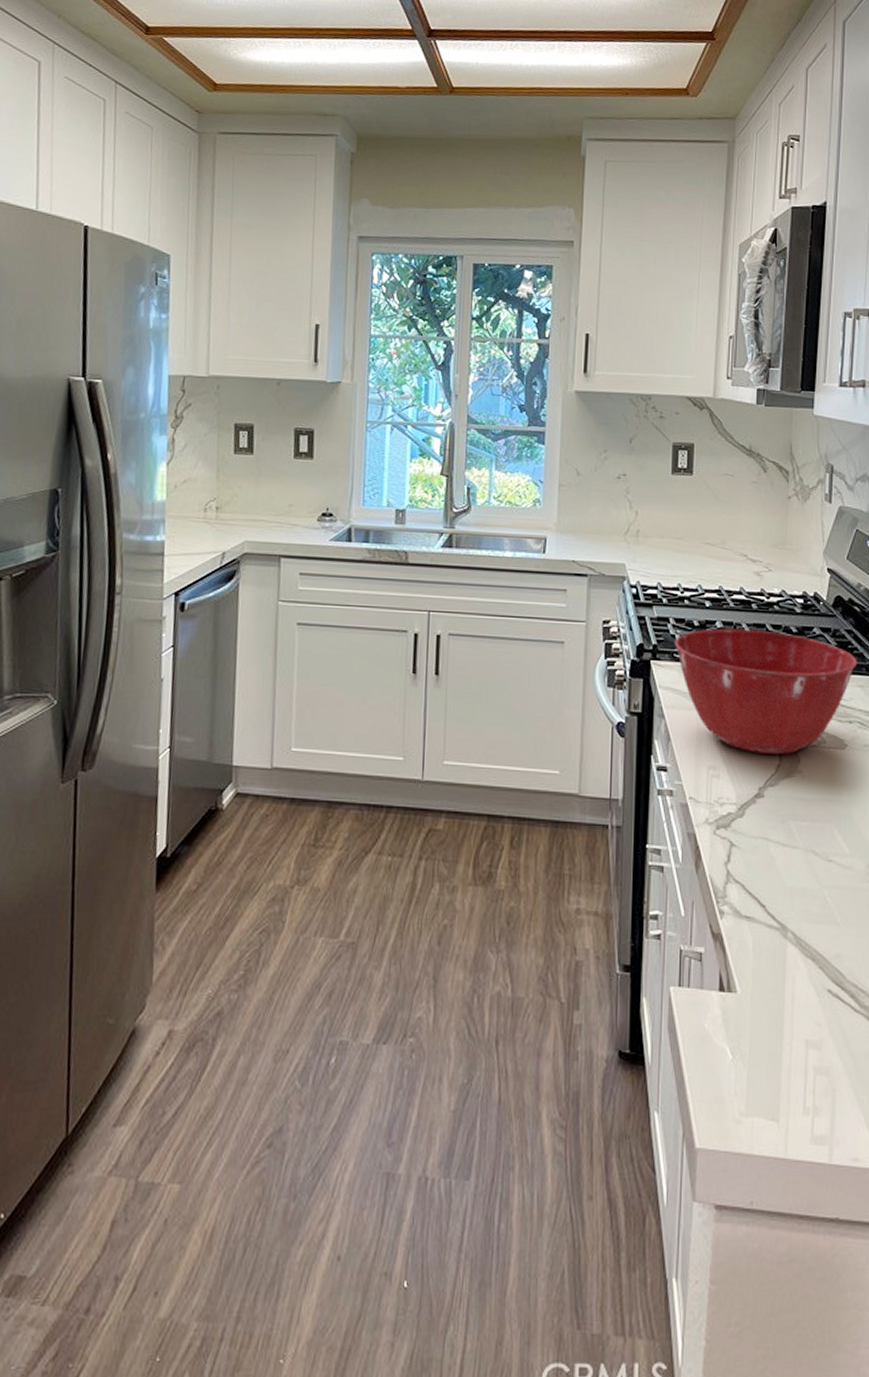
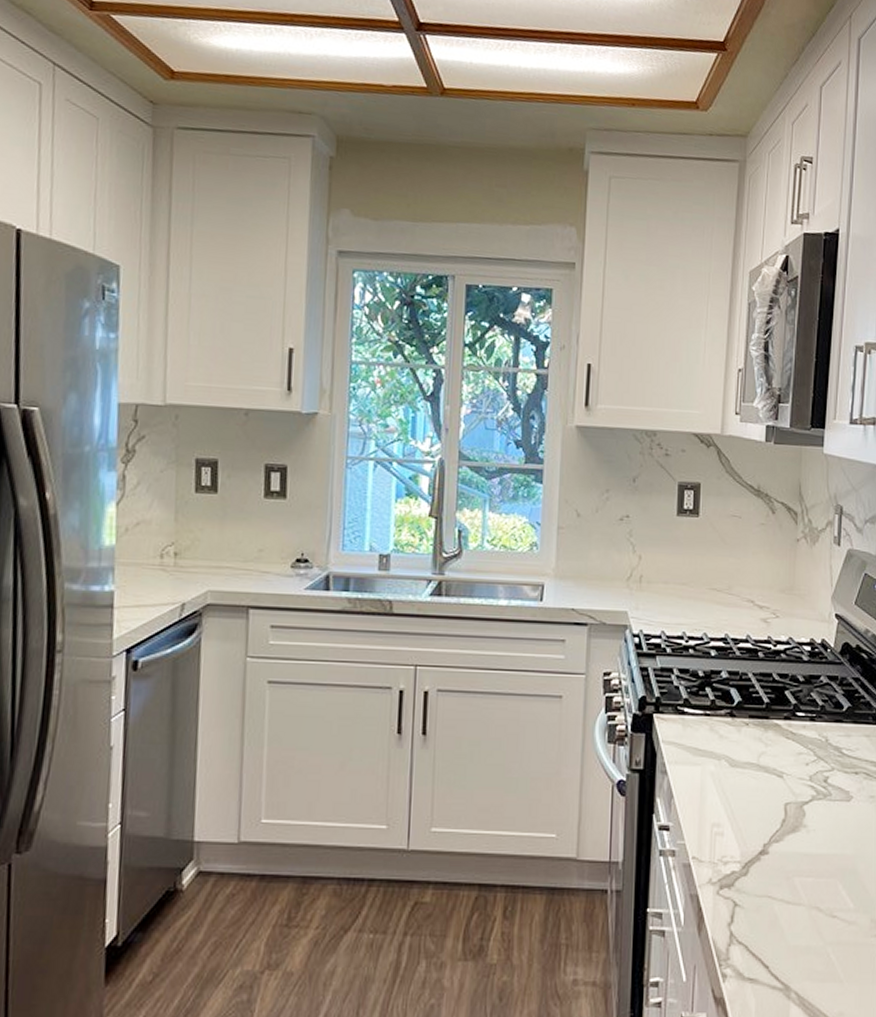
mixing bowl: present [674,628,858,755] -> none [678,678,864,809]

